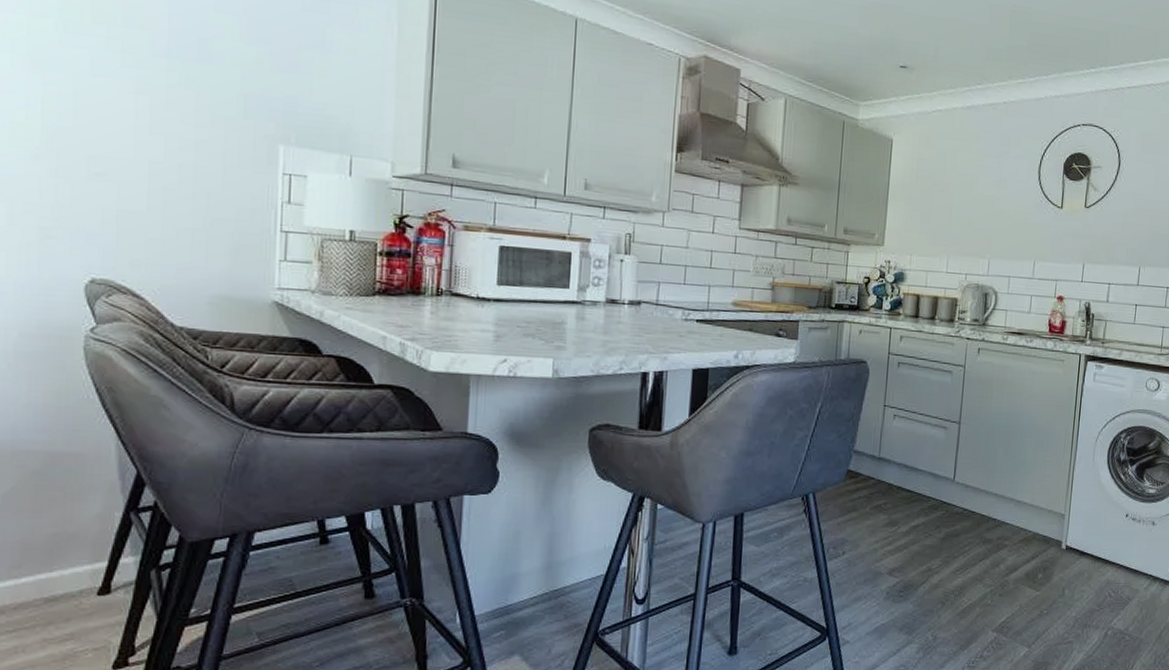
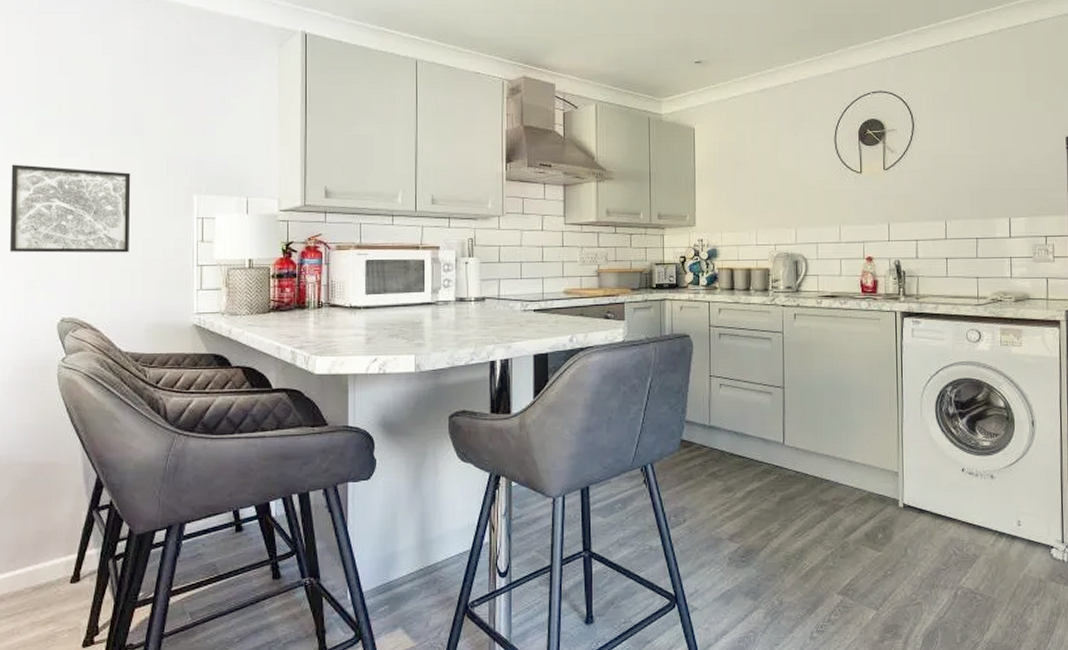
wall art: none [17,77,193,207] -> present [10,164,131,253]

